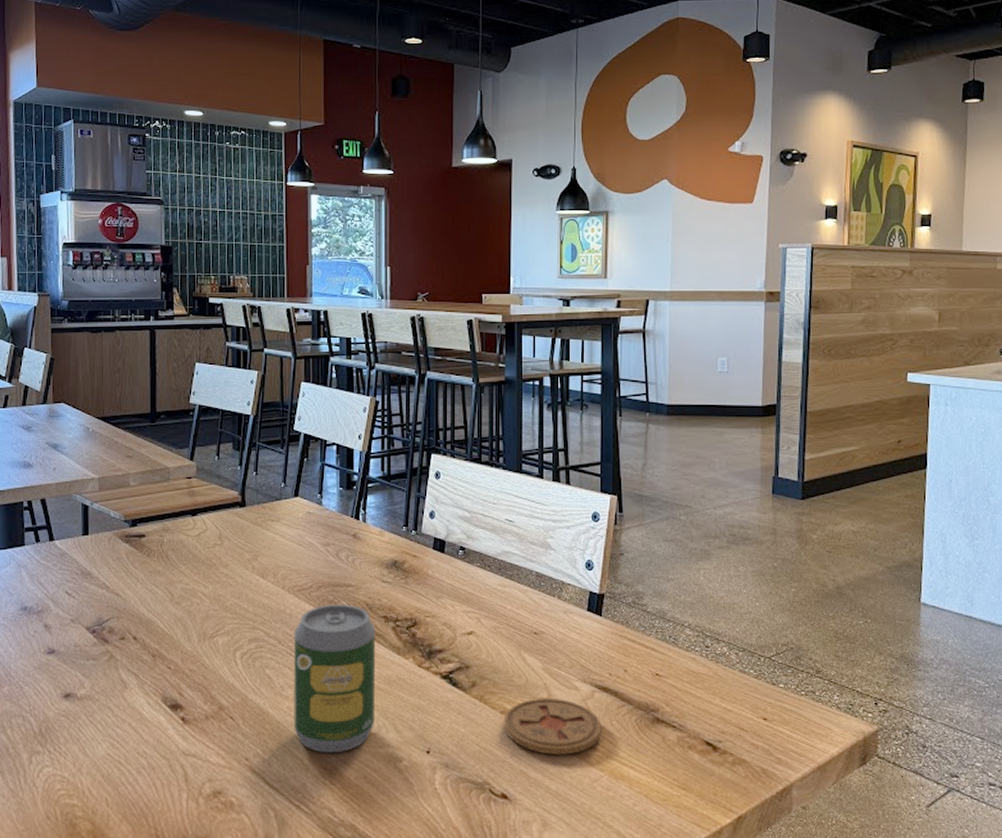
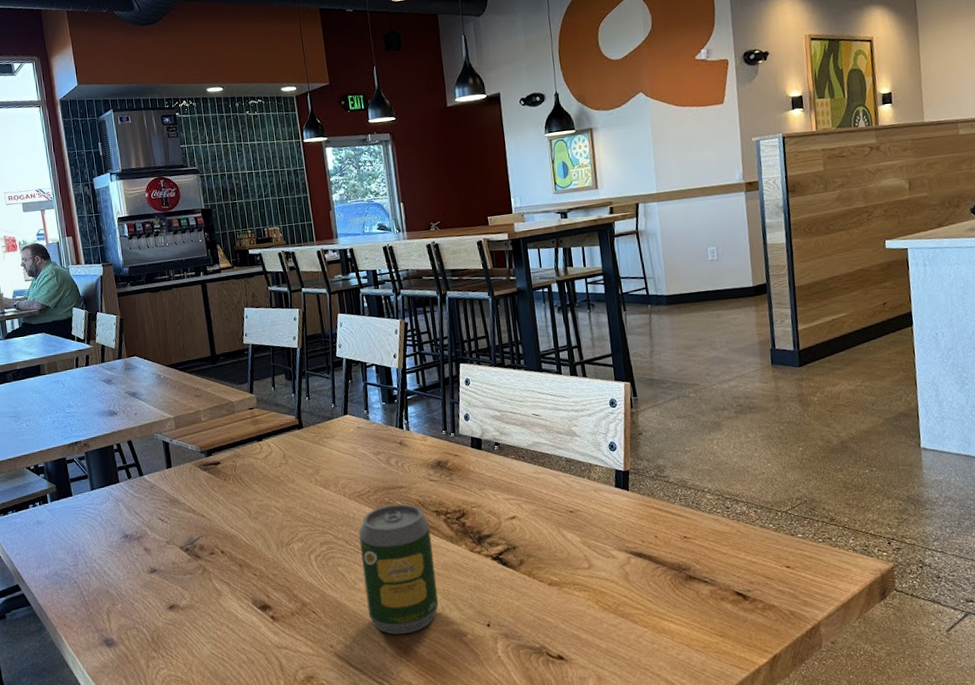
coaster: present [503,699,602,755] -> none [552,567,641,618]

